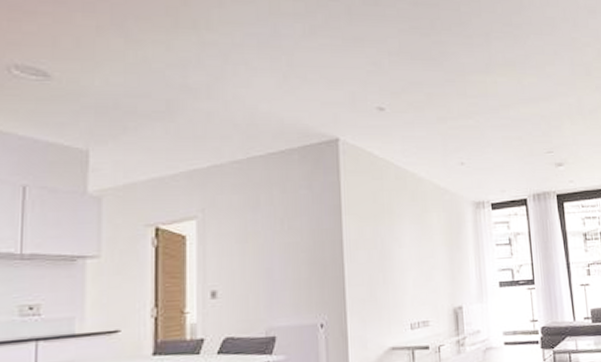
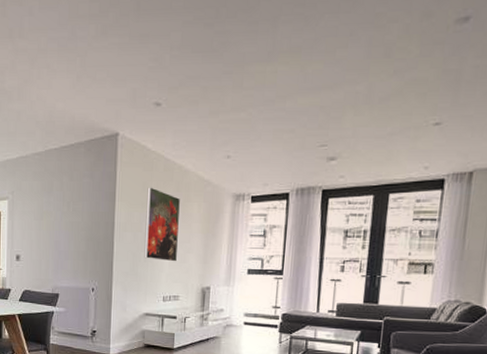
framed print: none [378,197,421,281] -> present [144,187,180,262]

